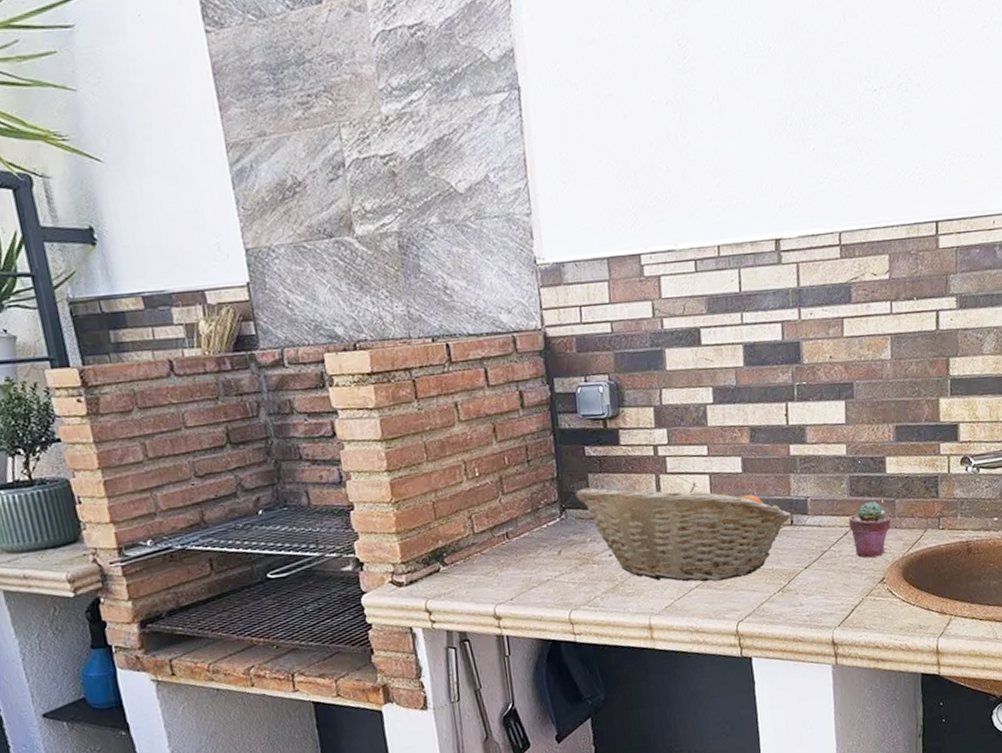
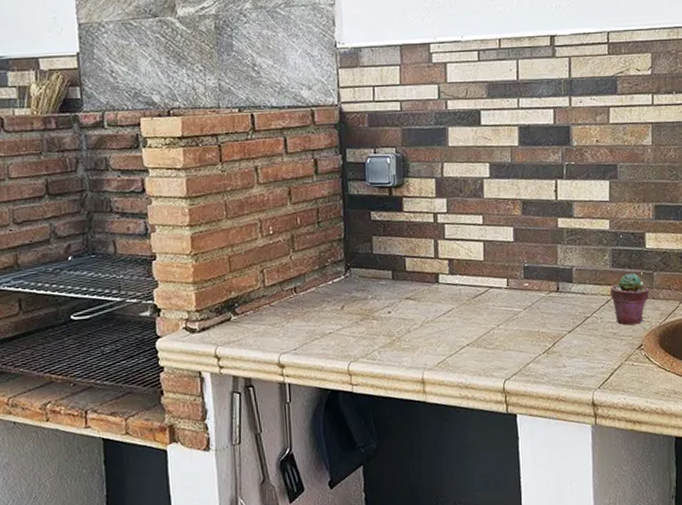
fruit basket: present [575,482,792,582] -> none [359,248,558,342]

